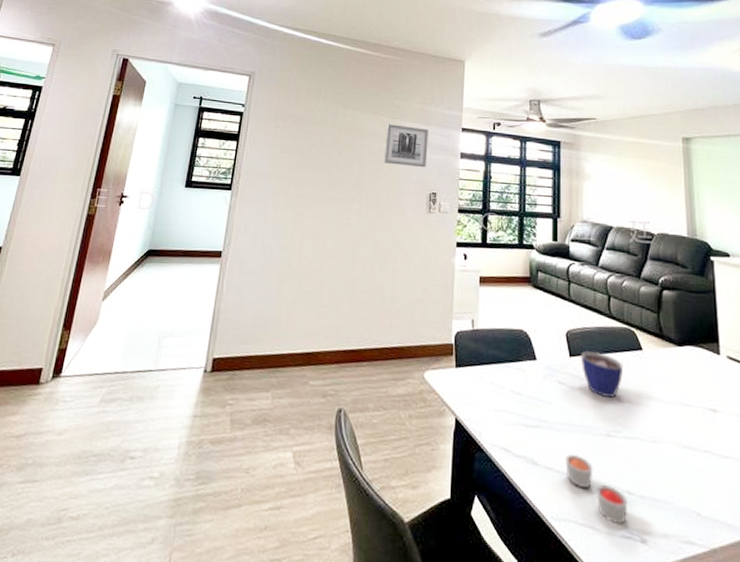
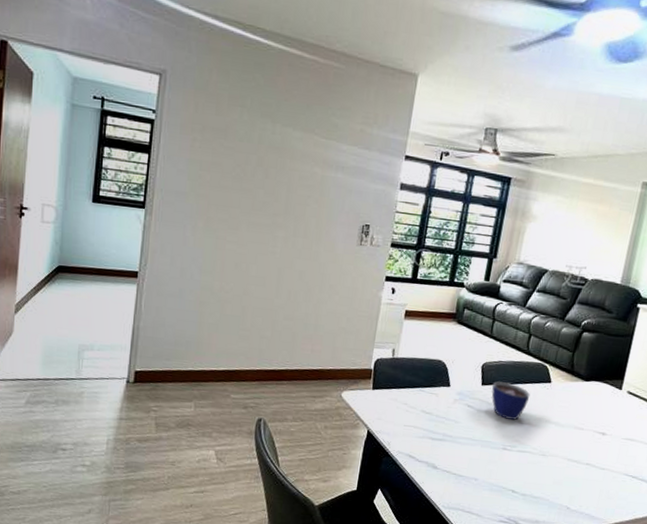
wall art: present [384,124,429,168] -> none [315,145,368,198]
candle: present [565,454,628,524] -> none [461,462,511,513]

